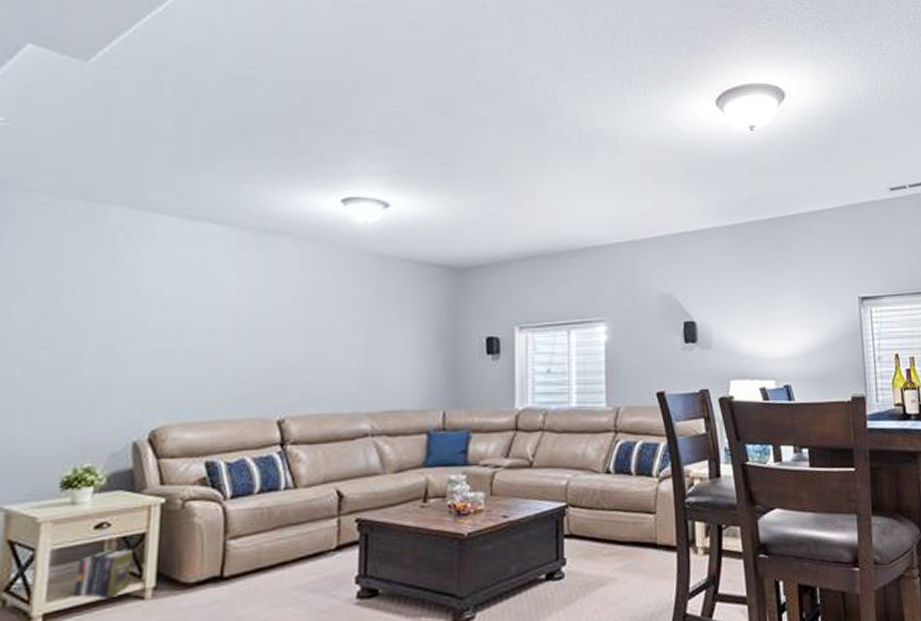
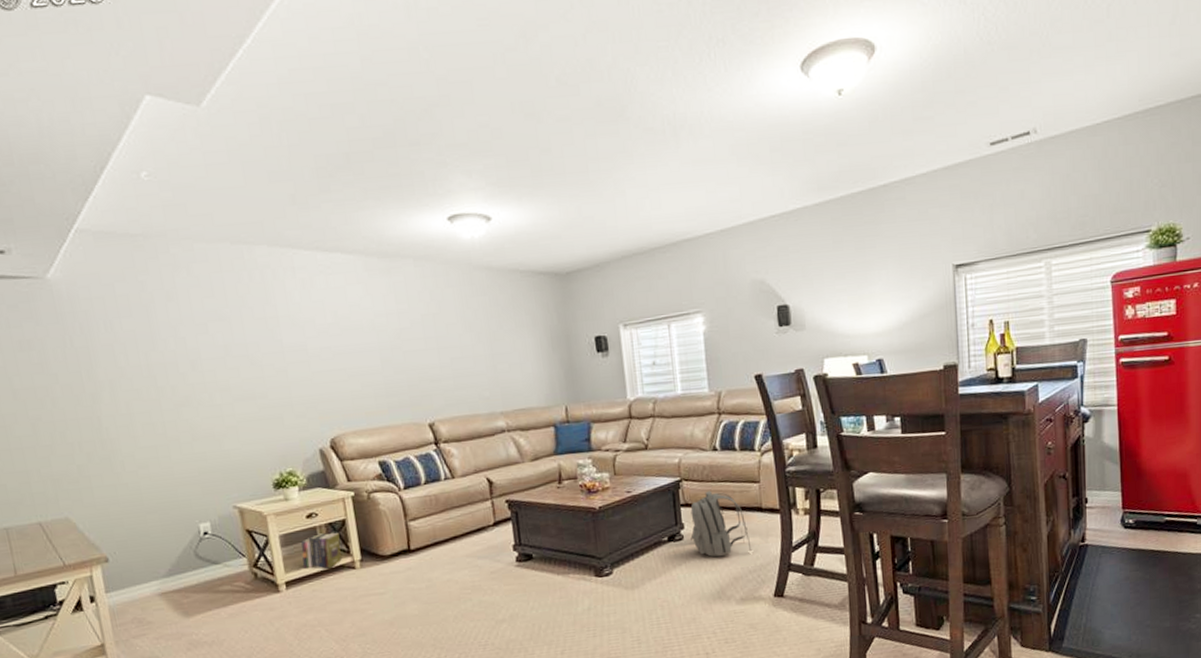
backpack: none [572,520,643,602] -> present [690,490,752,557]

